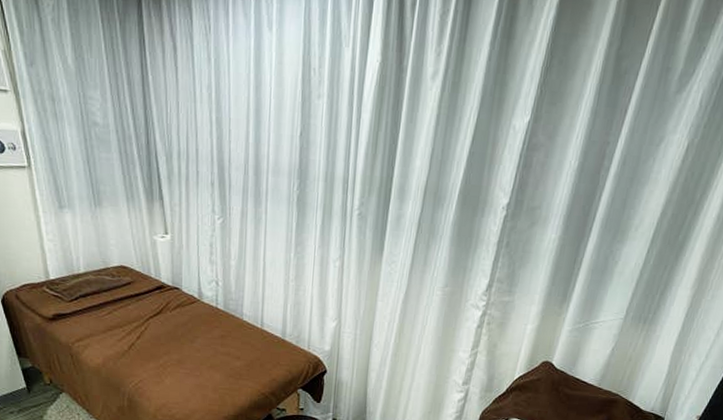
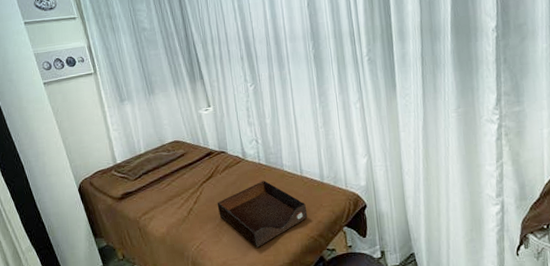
tray: none [163,327,262,395] -> present [217,180,308,248]

